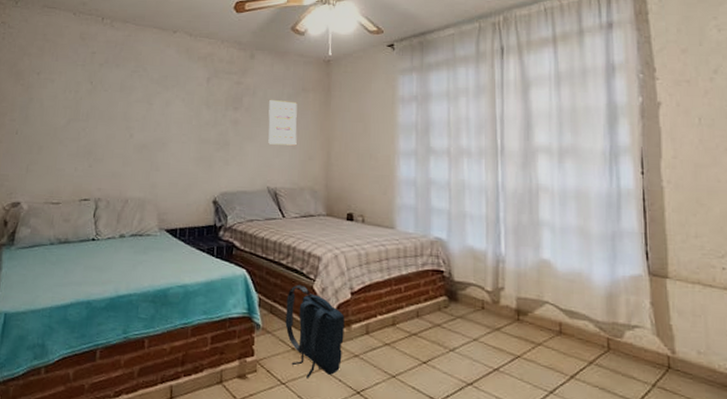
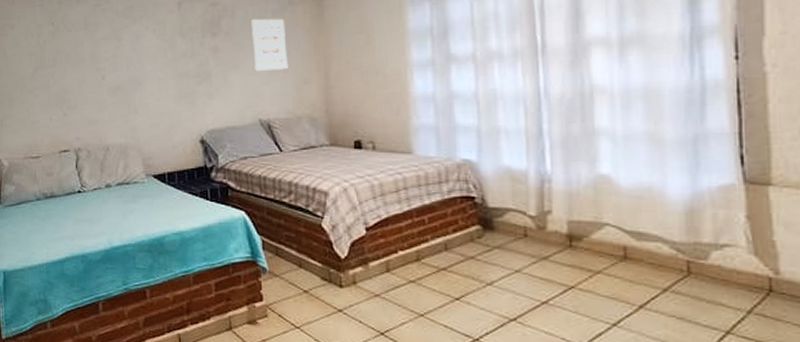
backpack: present [285,284,345,378] -> none [293,223,361,321]

